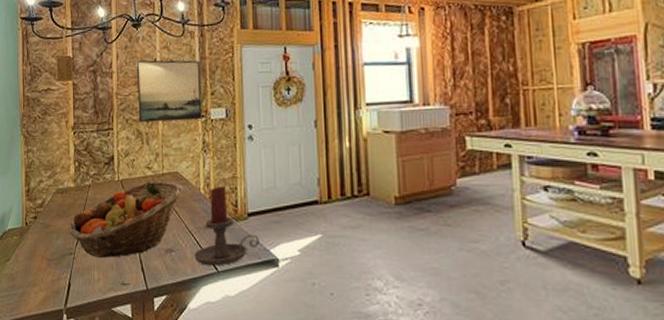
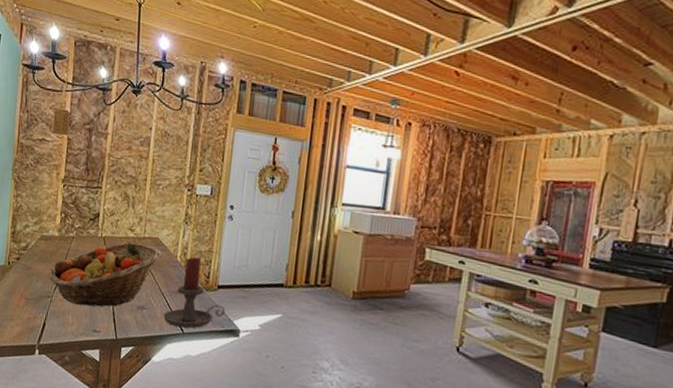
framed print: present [136,60,202,123] -> none [127,126,193,193]

